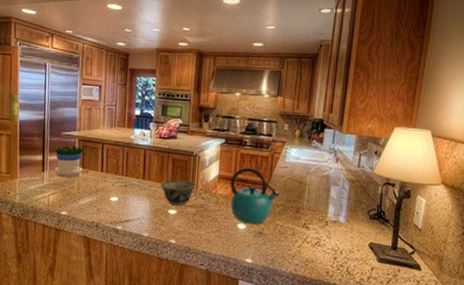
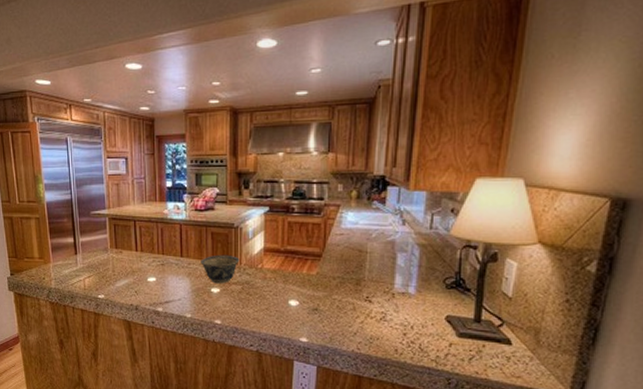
flowerpot: present [53,145,85,178] -> none [84,225,117,260]
kettle: present [230,166,281,225] -> none [277,236,337,300]

